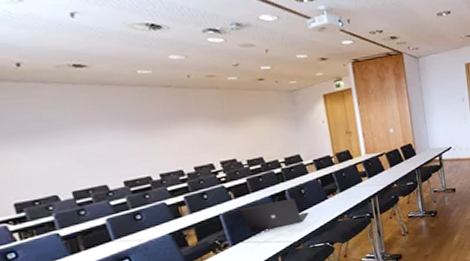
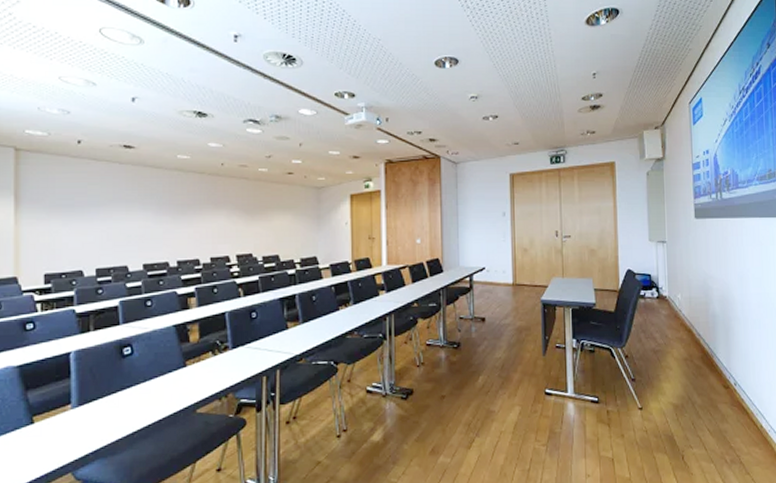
laptop: present [240,198,309,233] -> none [247,304,317,338]

